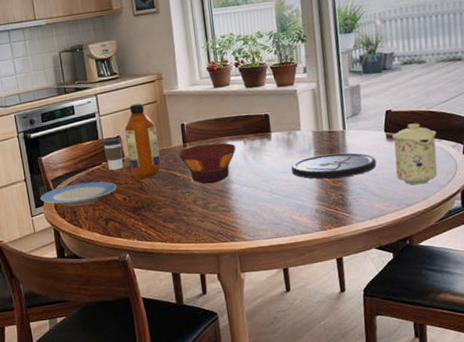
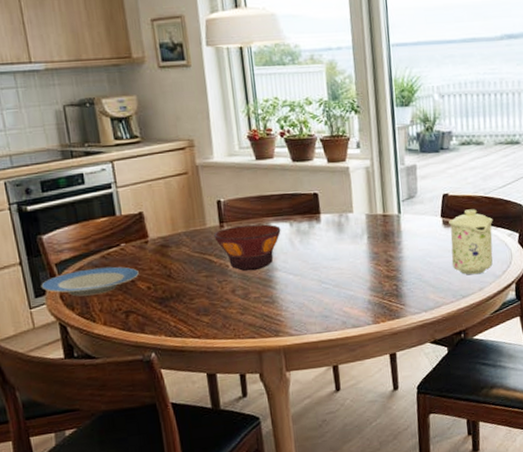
coffee cup: present [103,137,123,171] -> none [121,214,147,254]
bottle: present [124,103,161,179] -> none [148,174,193,264]
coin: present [291,153,377,179] -> none [342,239,432,268]

